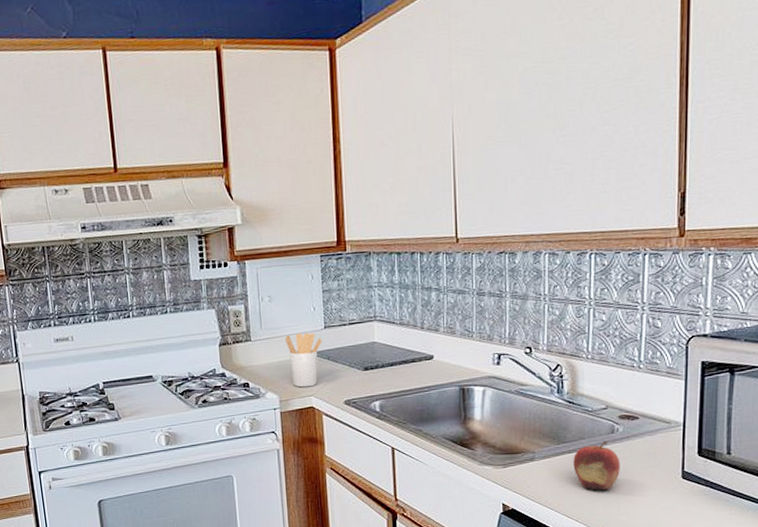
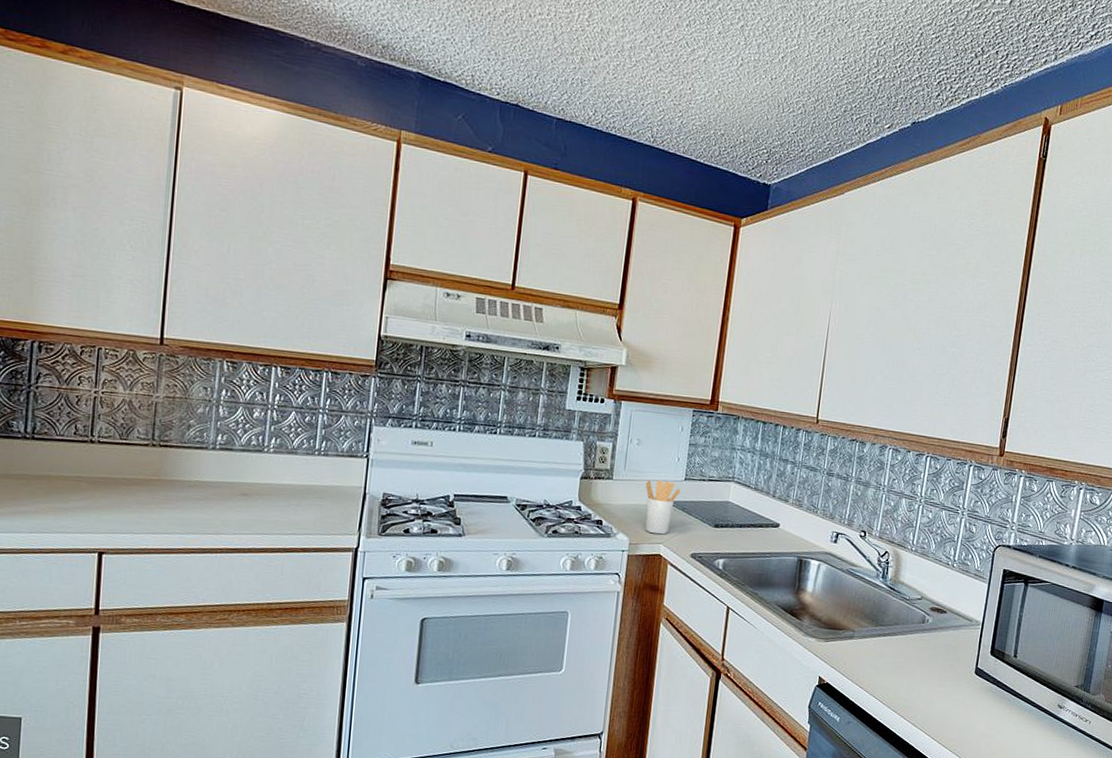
fruit: present [573,440,620,491] -> none [885,629,926,677]

